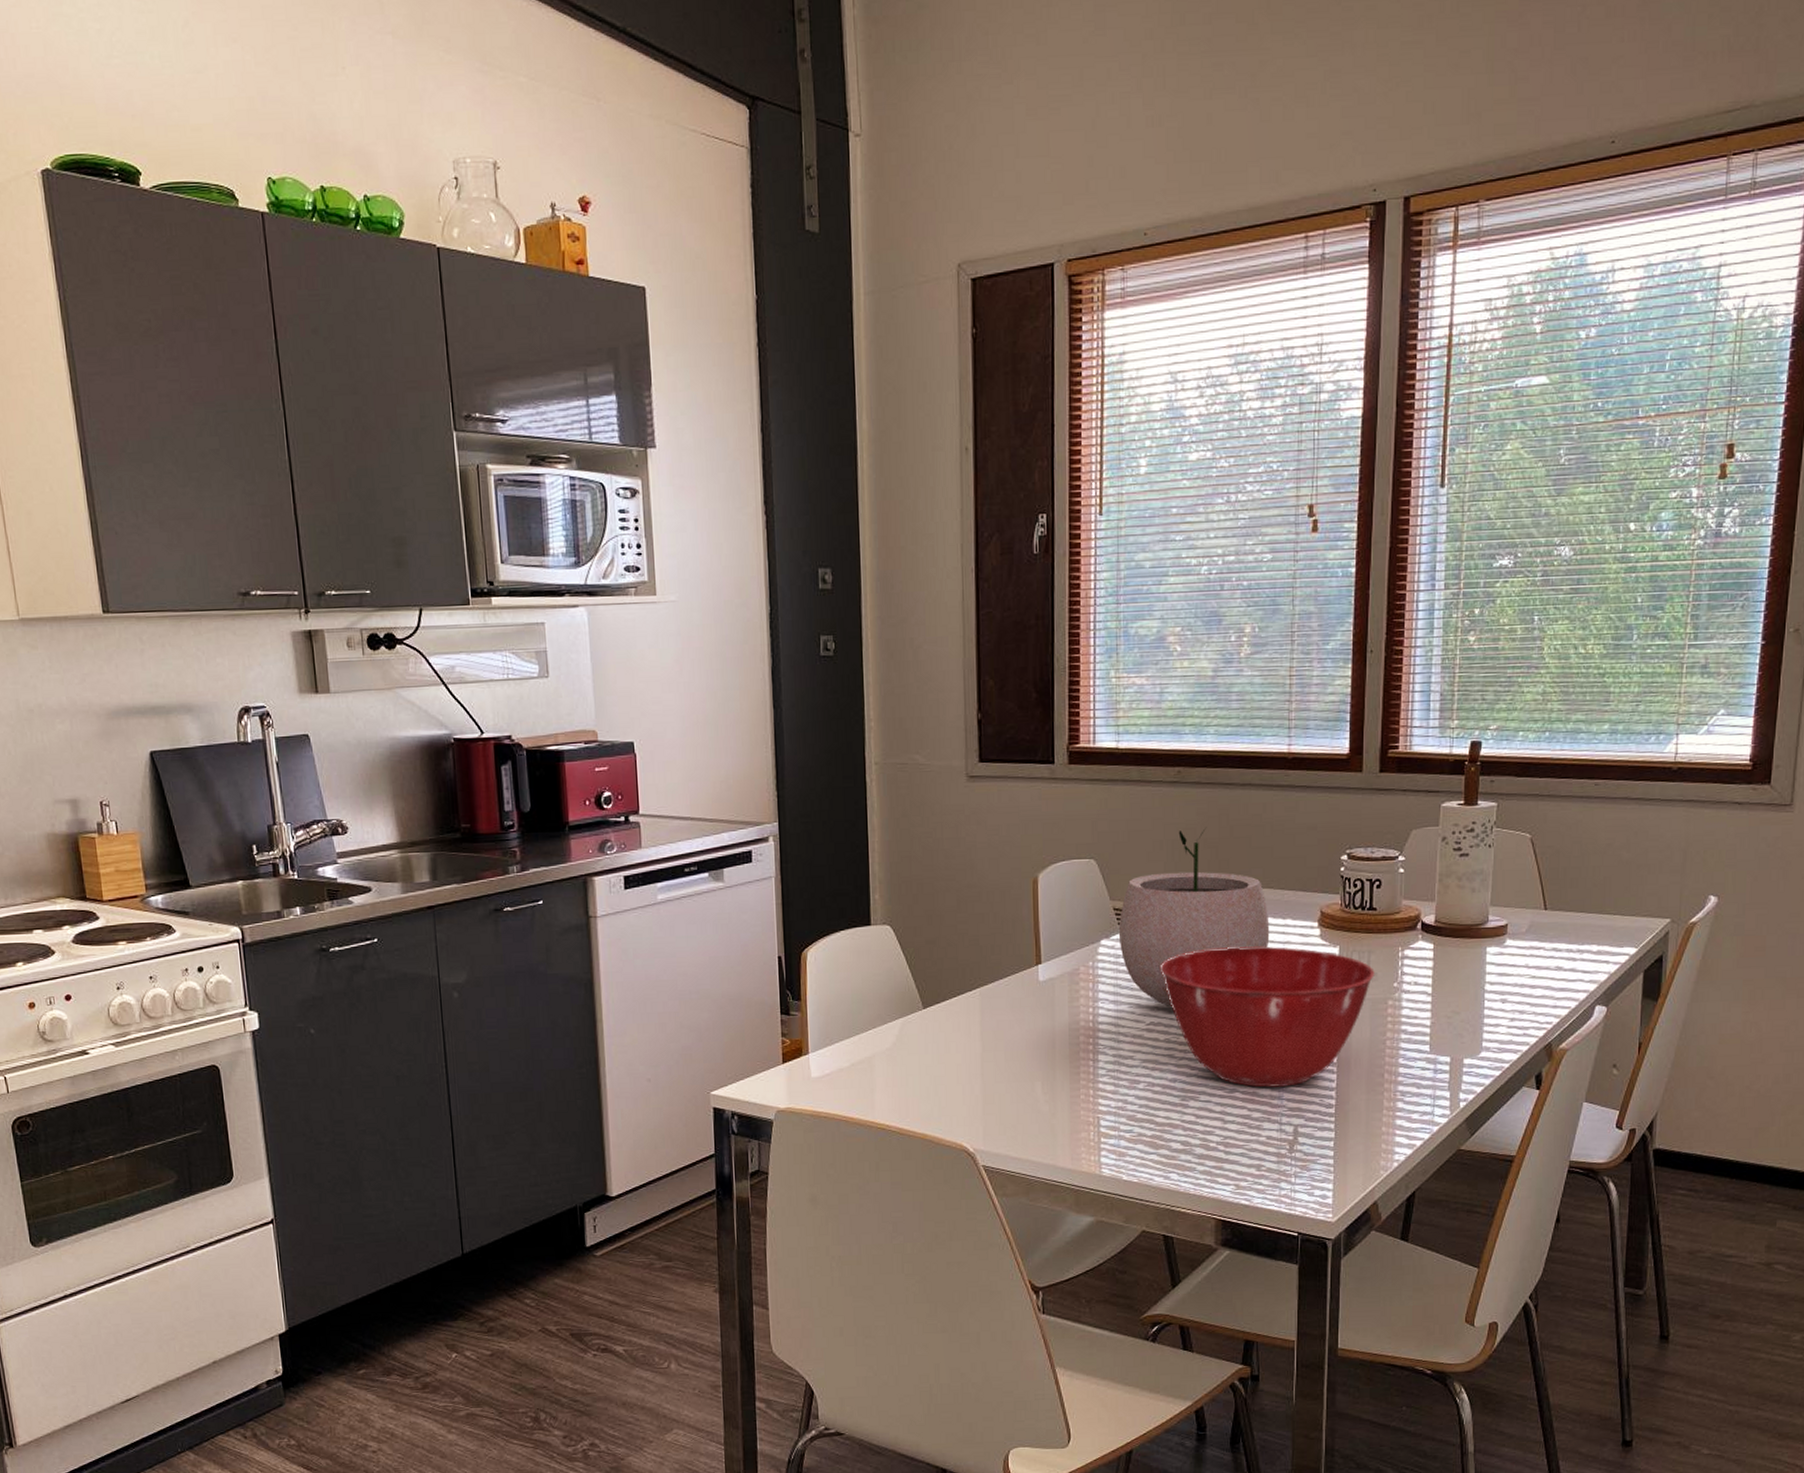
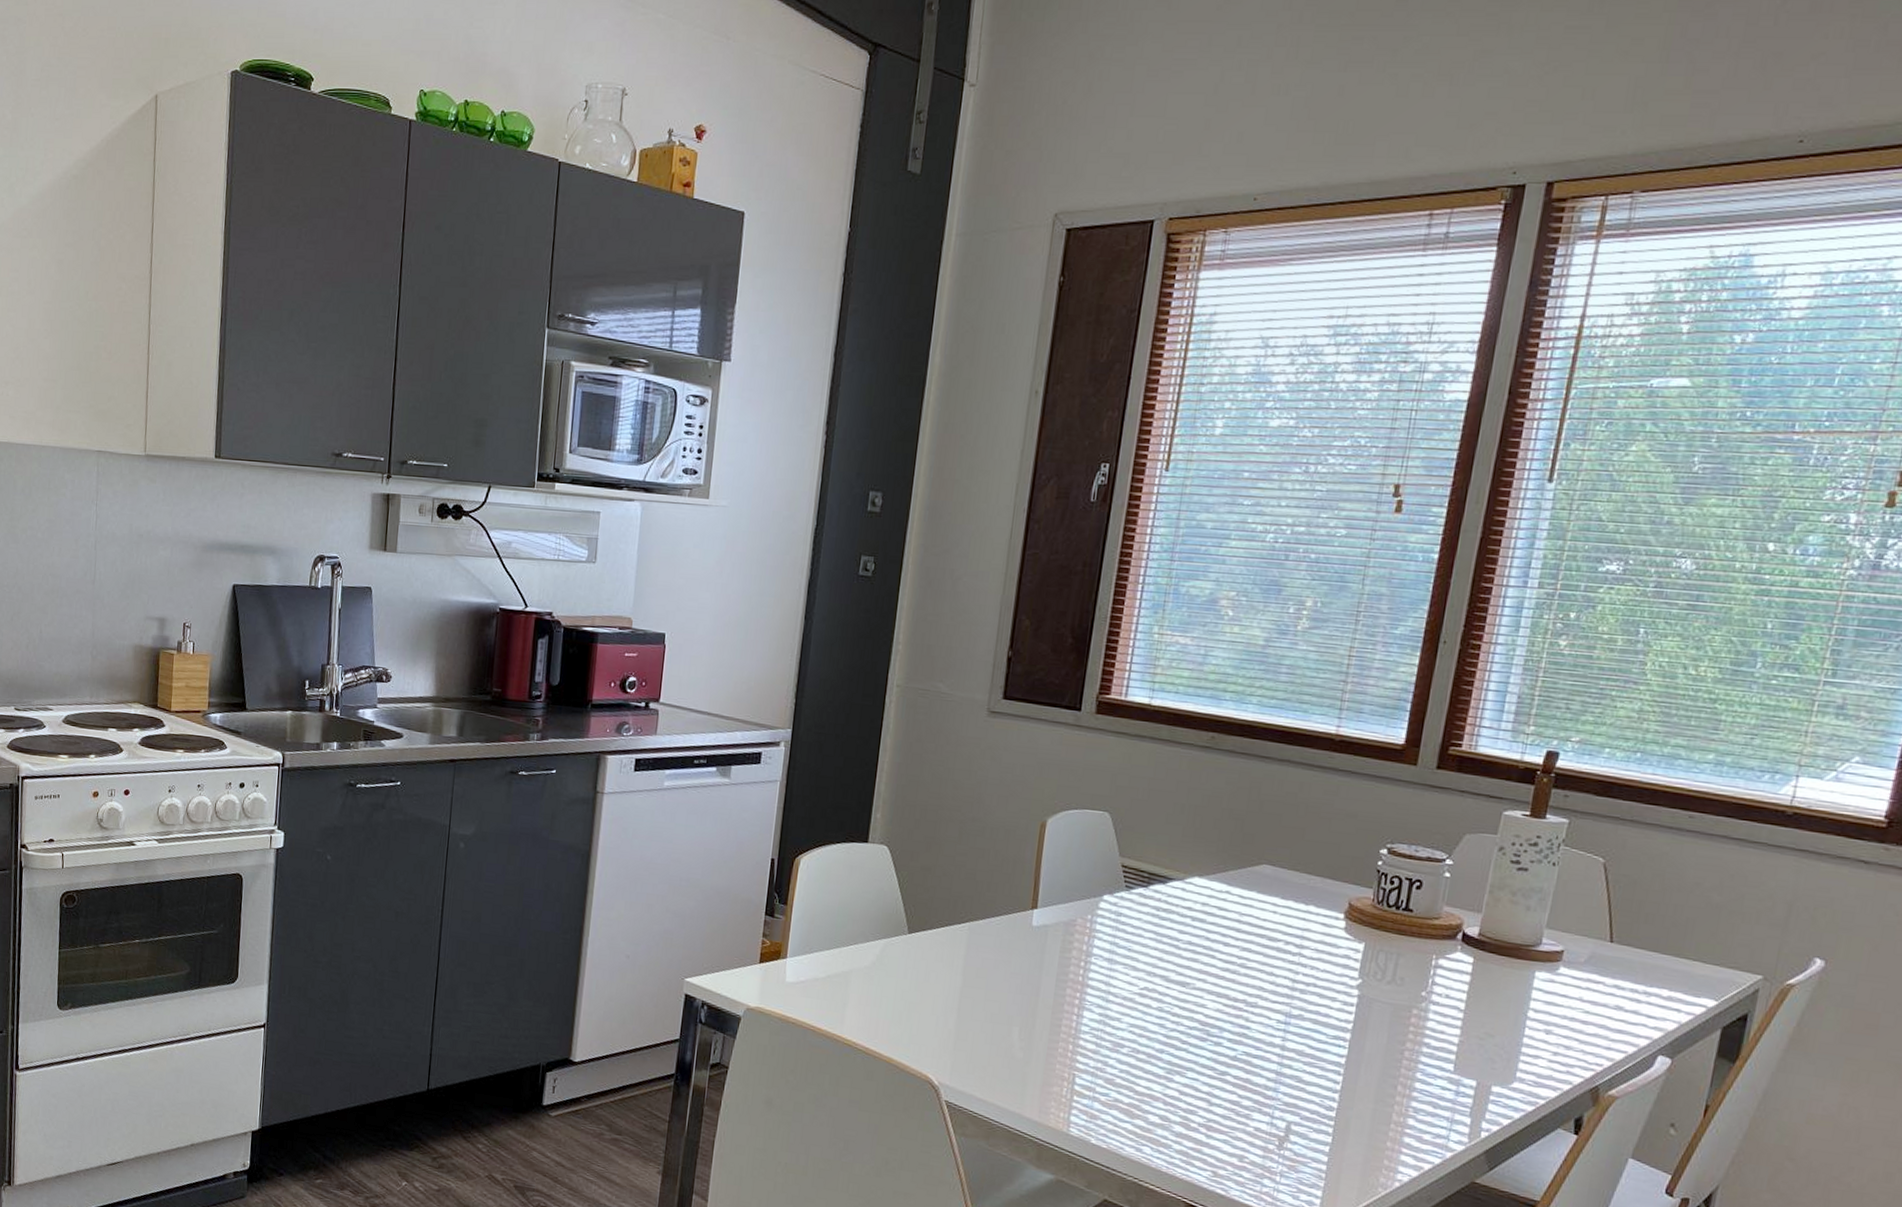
plant pot: present [1118,827,1270,1006] -> none [1123,797,1290,975]
mixing bowl: present [1160,946,1375,1088] -> none [1162,922,1402,1080]

